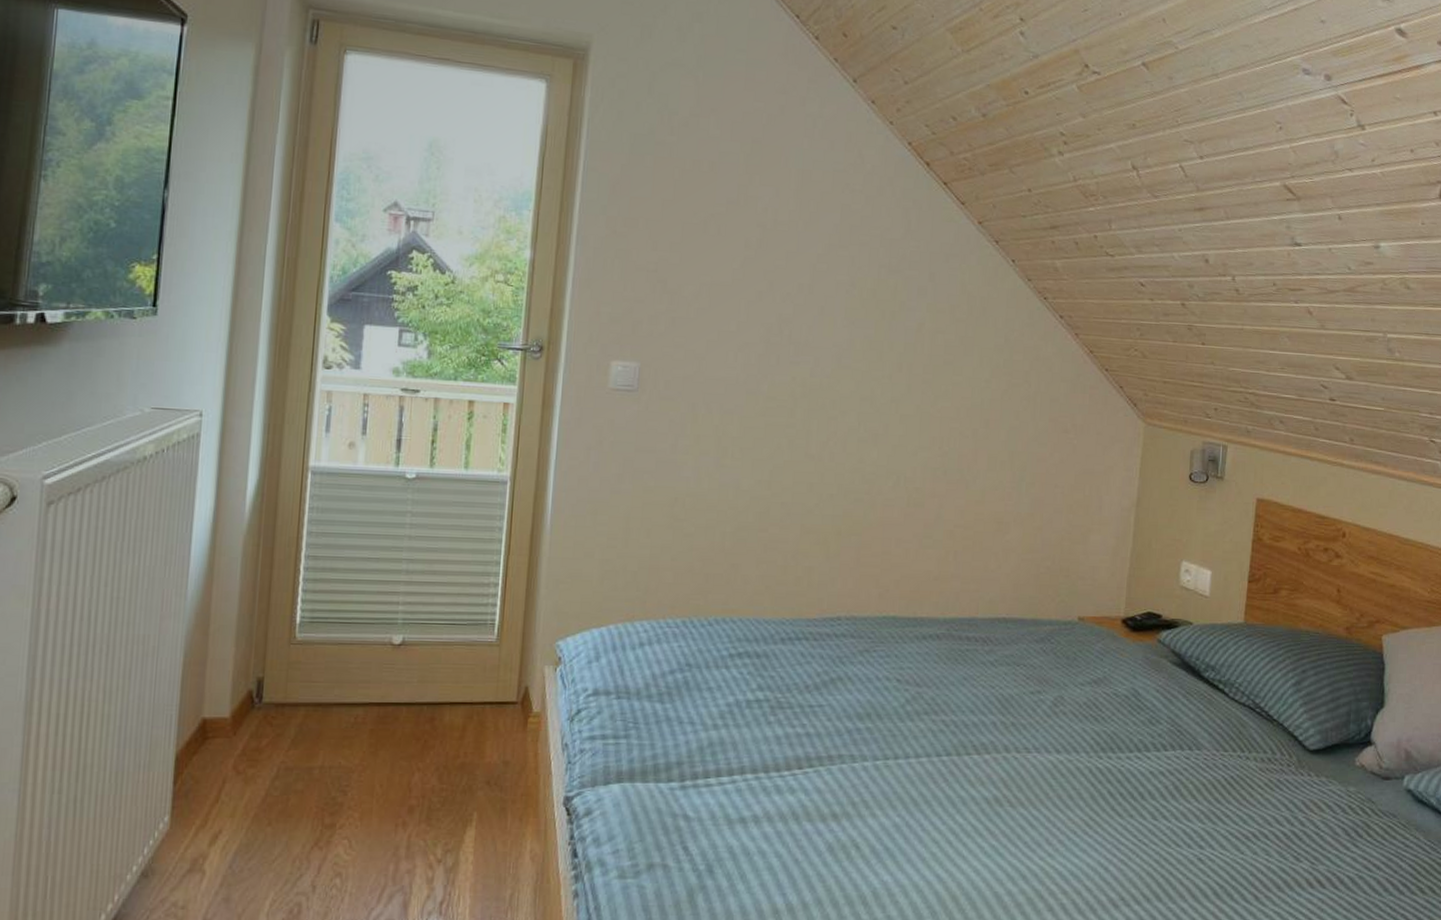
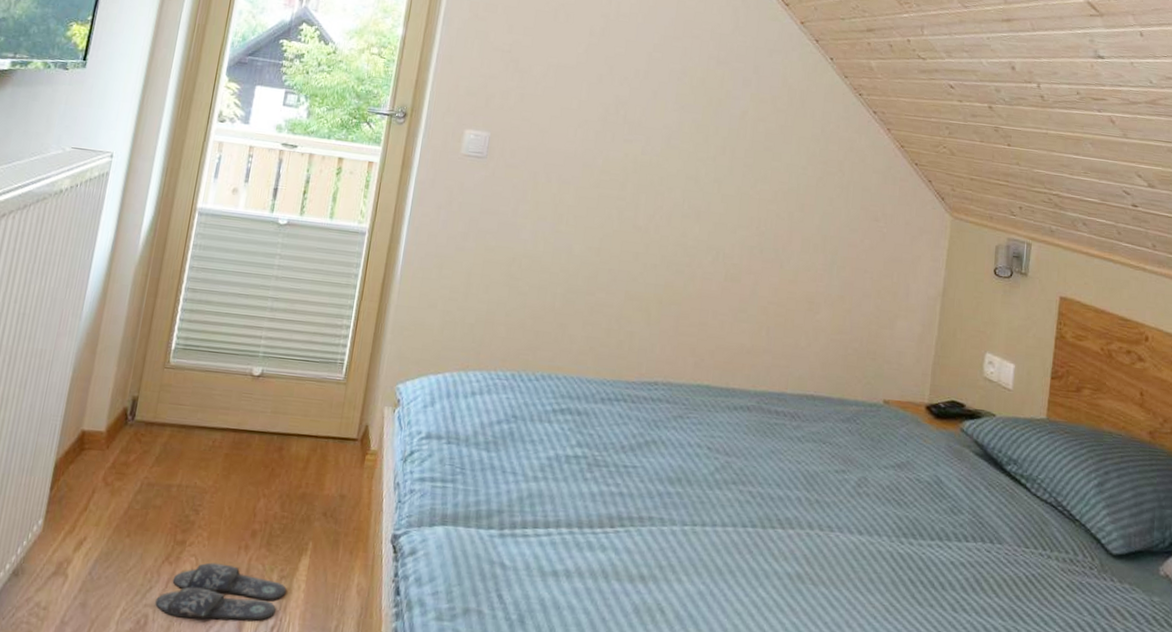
slippers: none [308,843,453,902] -> present [155,562,287,621]

